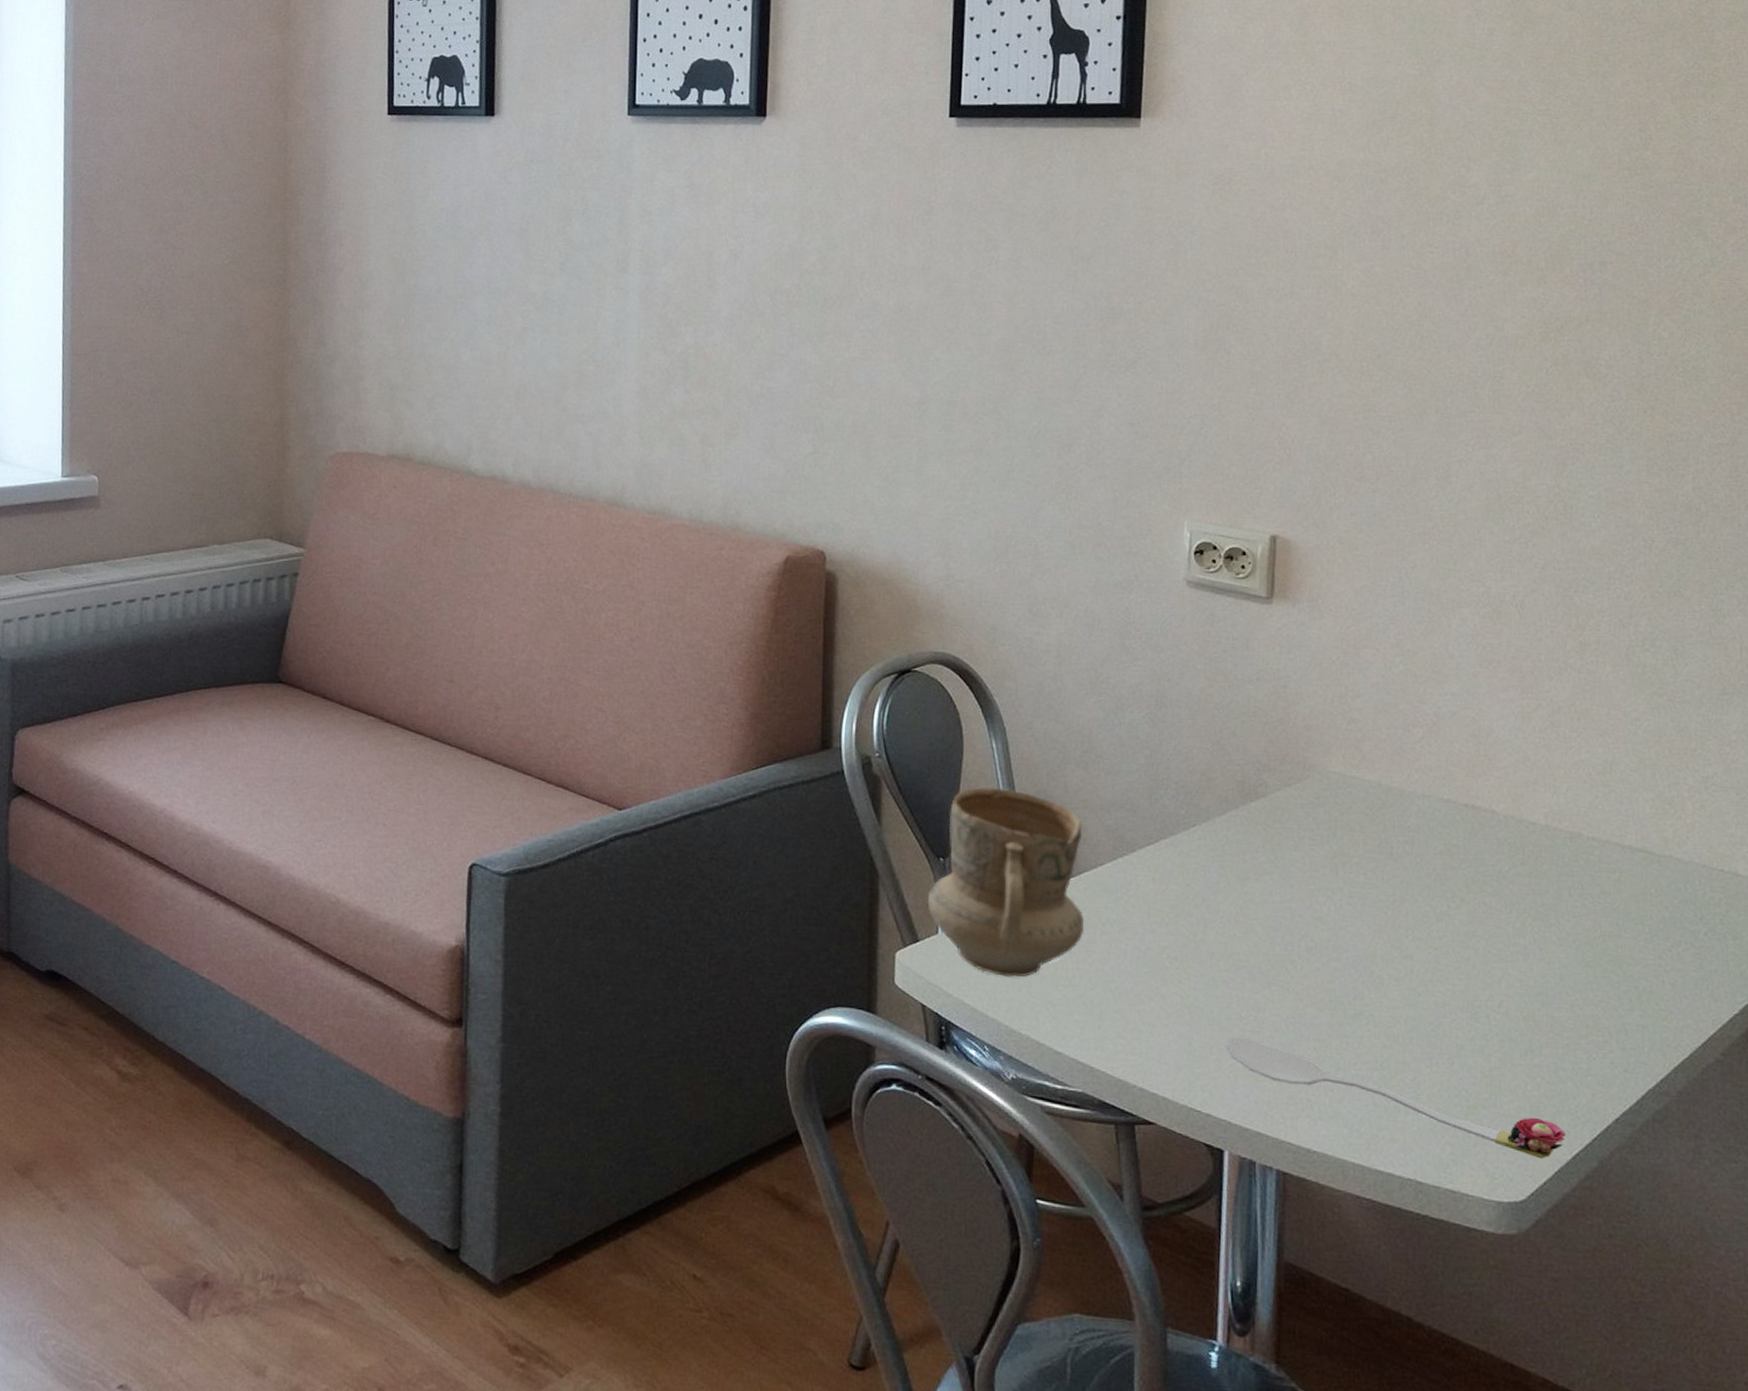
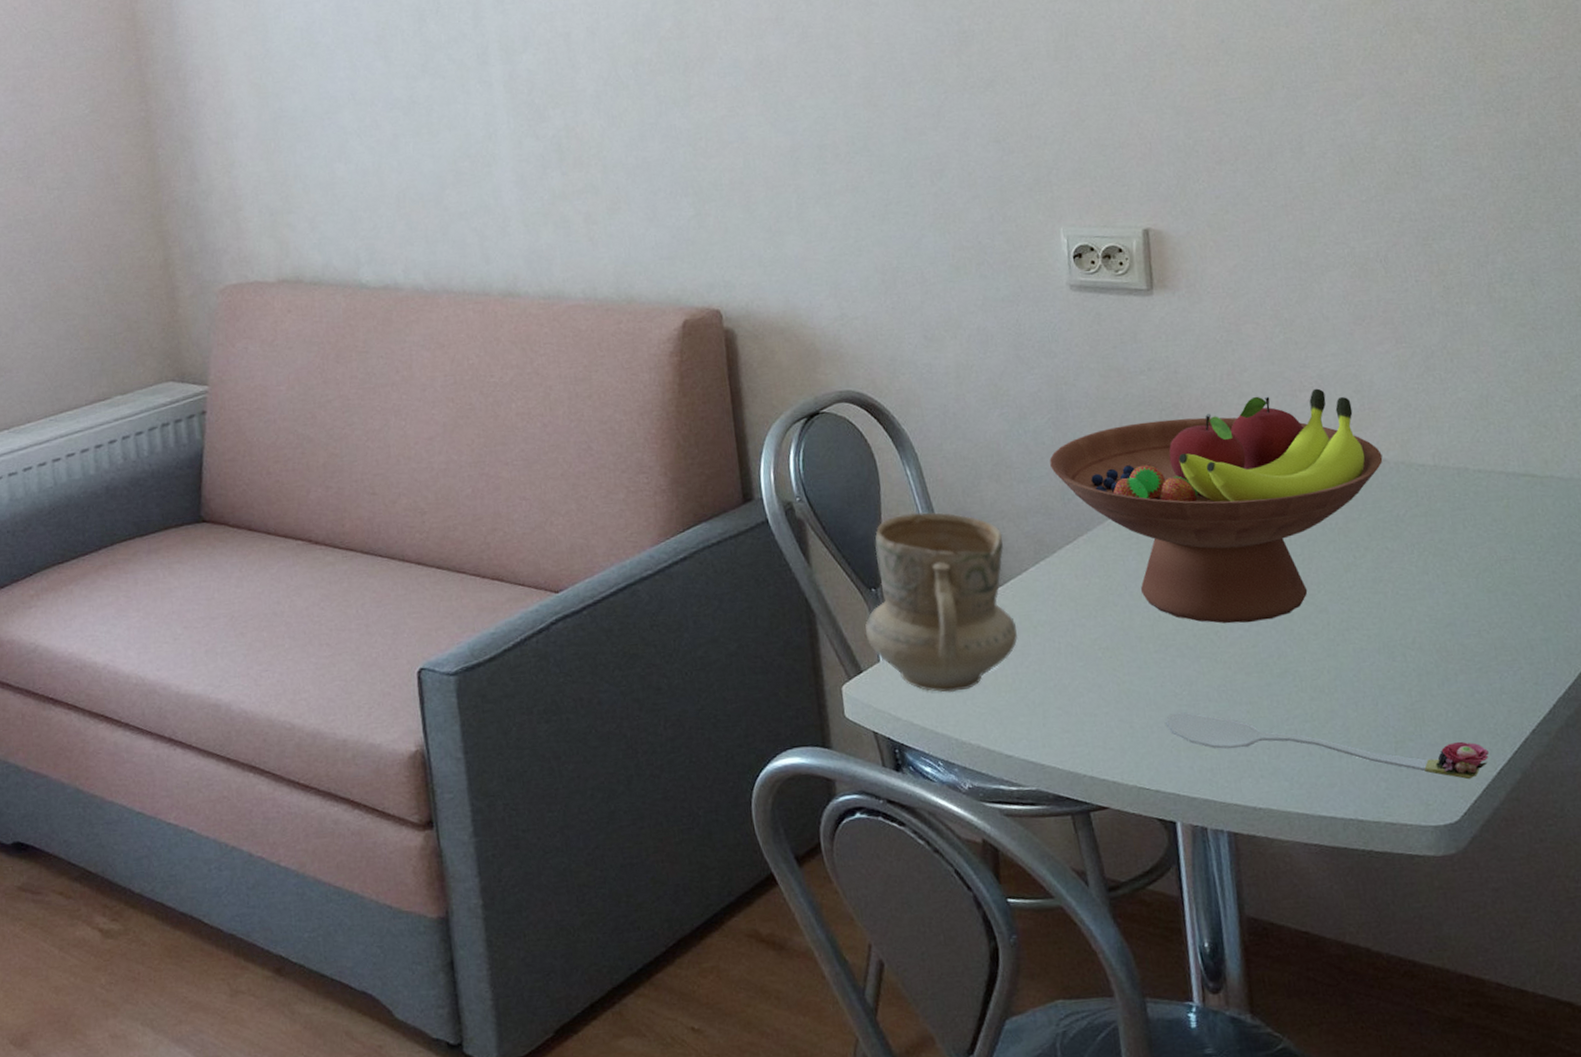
fruit bowl: none [1142,724,1492,957] -> present [1049,388,1383,624]

